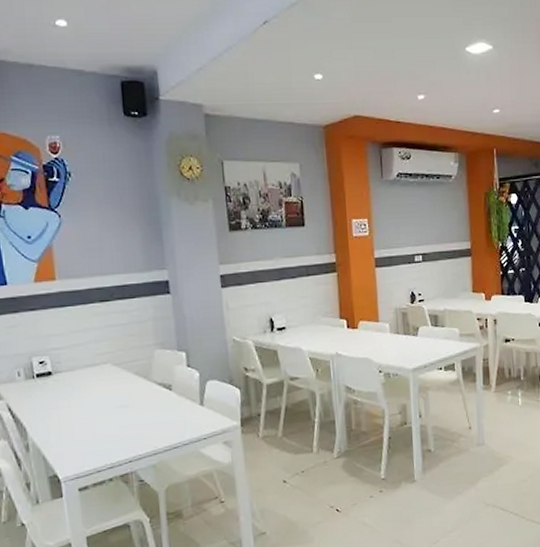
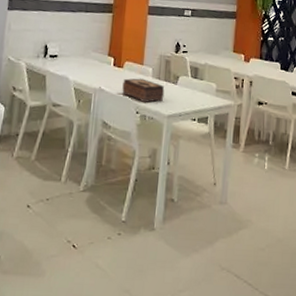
tissue box: none [360,336,406,360] -> present [122,78,165,103]

